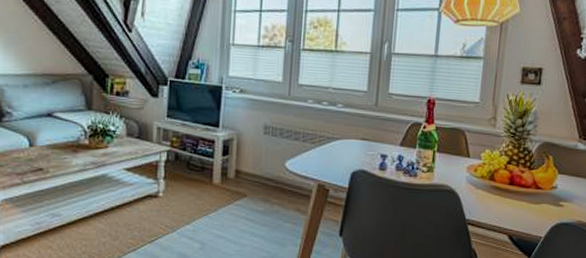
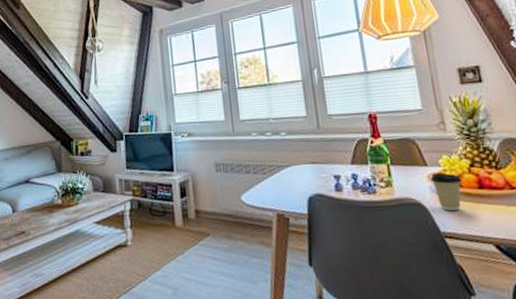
coffee cup: none [469,165,497,202] -> present [430,172,463,211]

